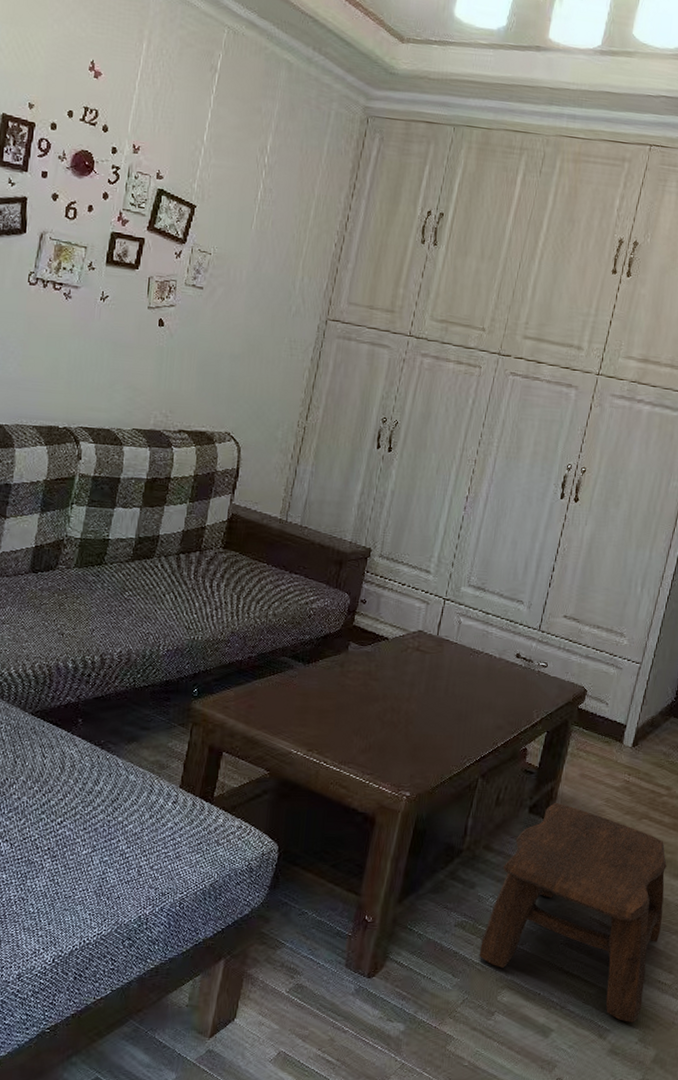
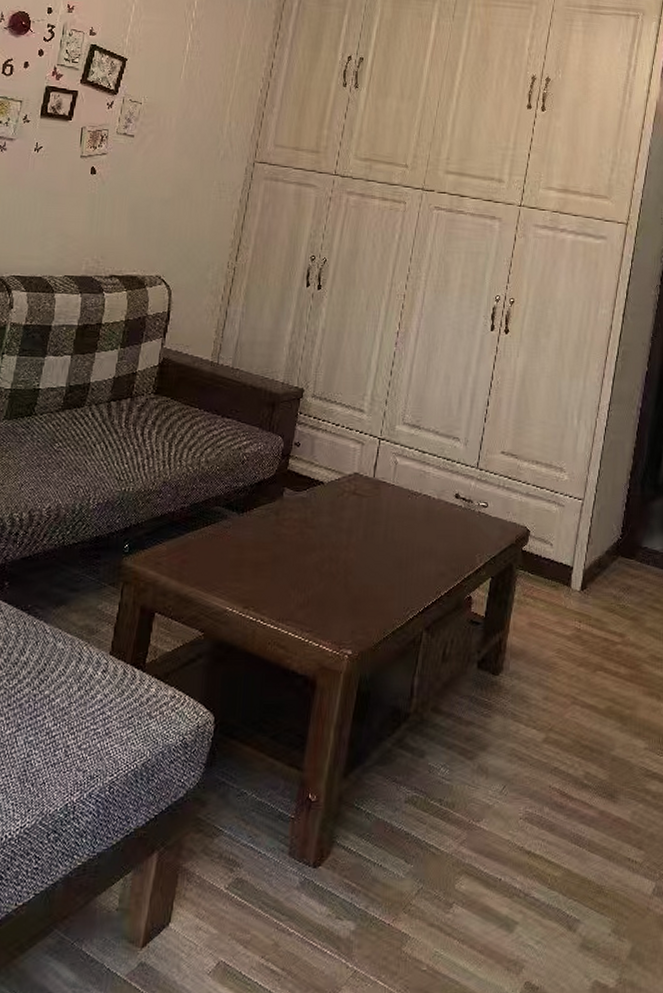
stool: present [479,802,667,1022] -> none [432,655,627,910]

